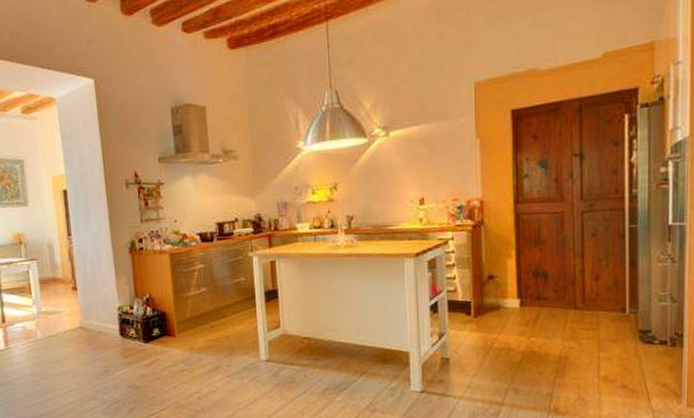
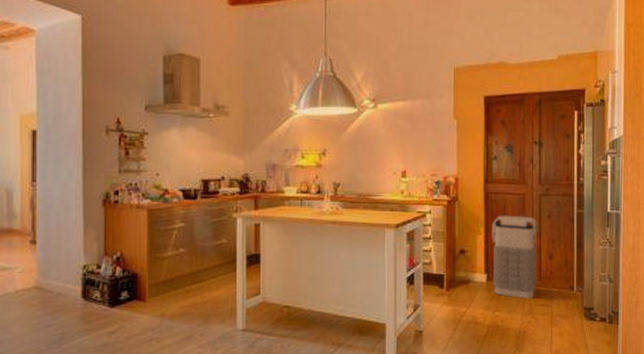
grenade: none [524,236,582,323] -> present [491,215,540,299]

